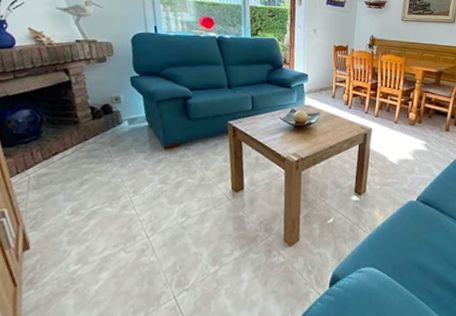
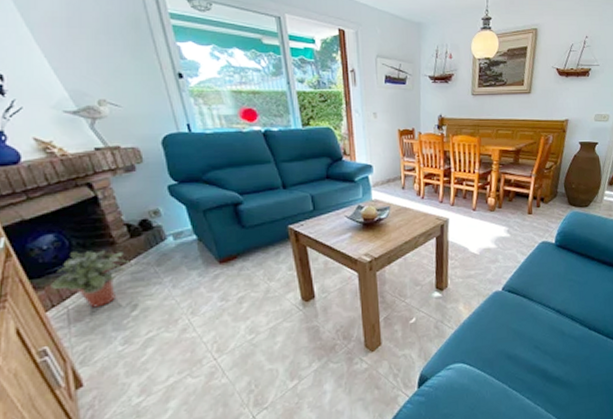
potted plant: none [18,127,90,178] -> present [50,250,132,308]

